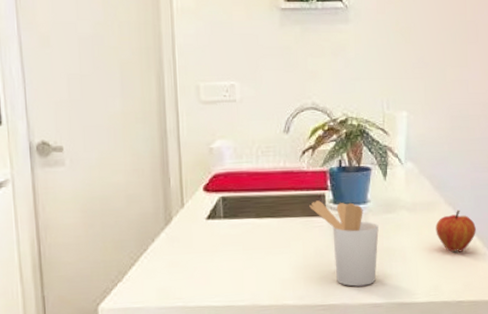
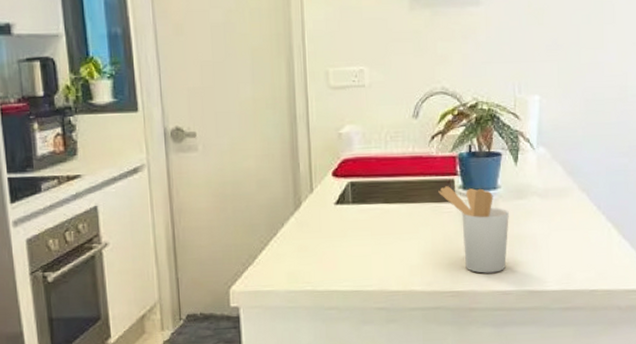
fruit: present [436,210,476,253] -> none [568,196,611,240]

